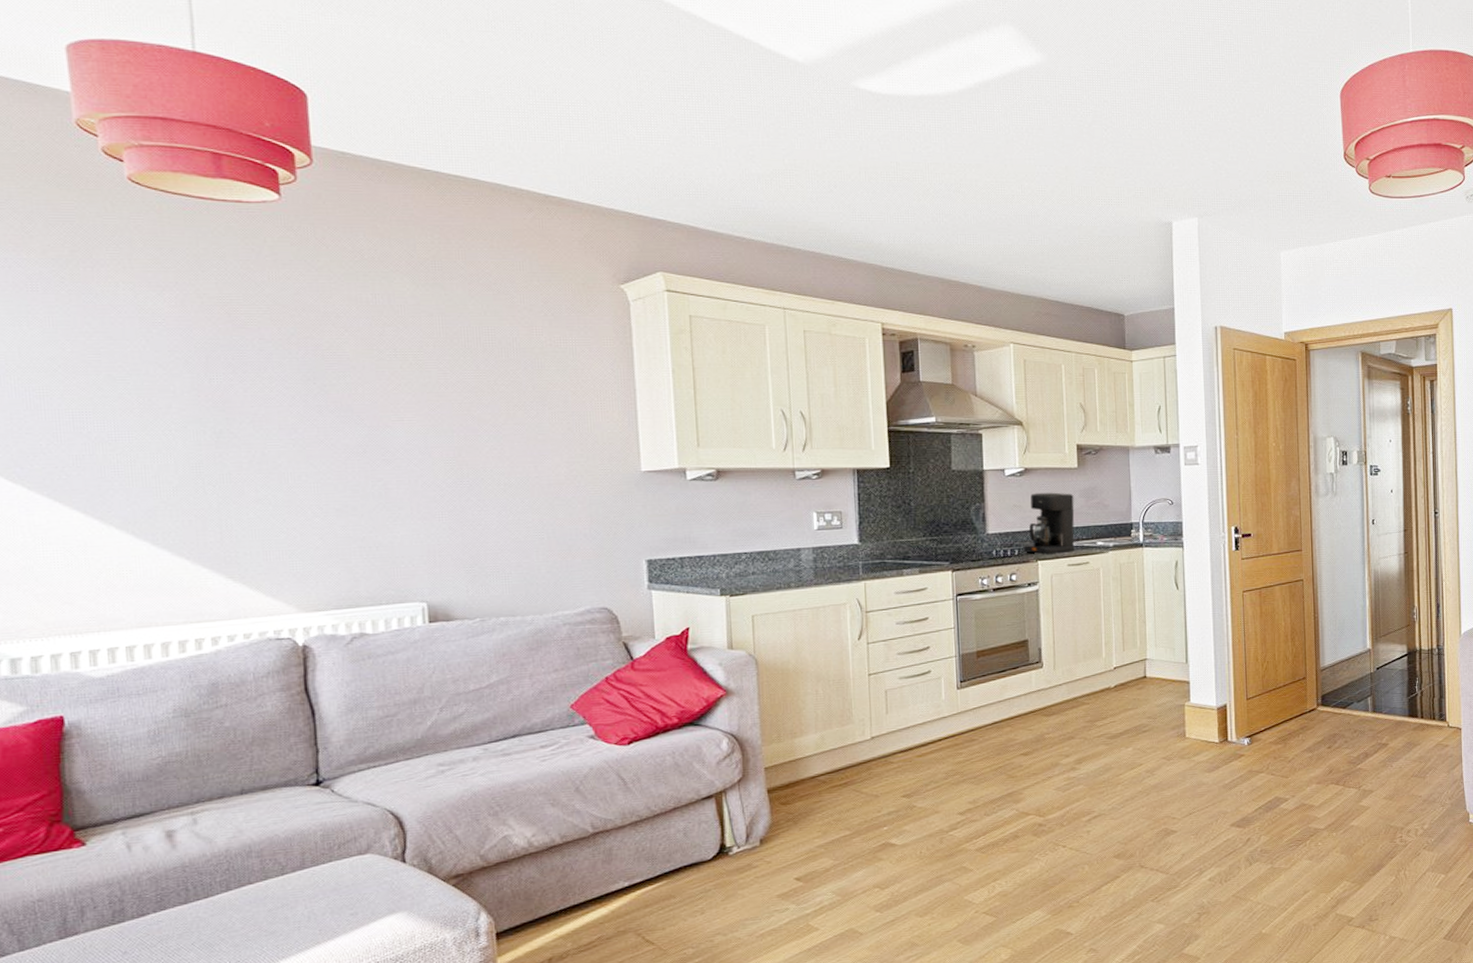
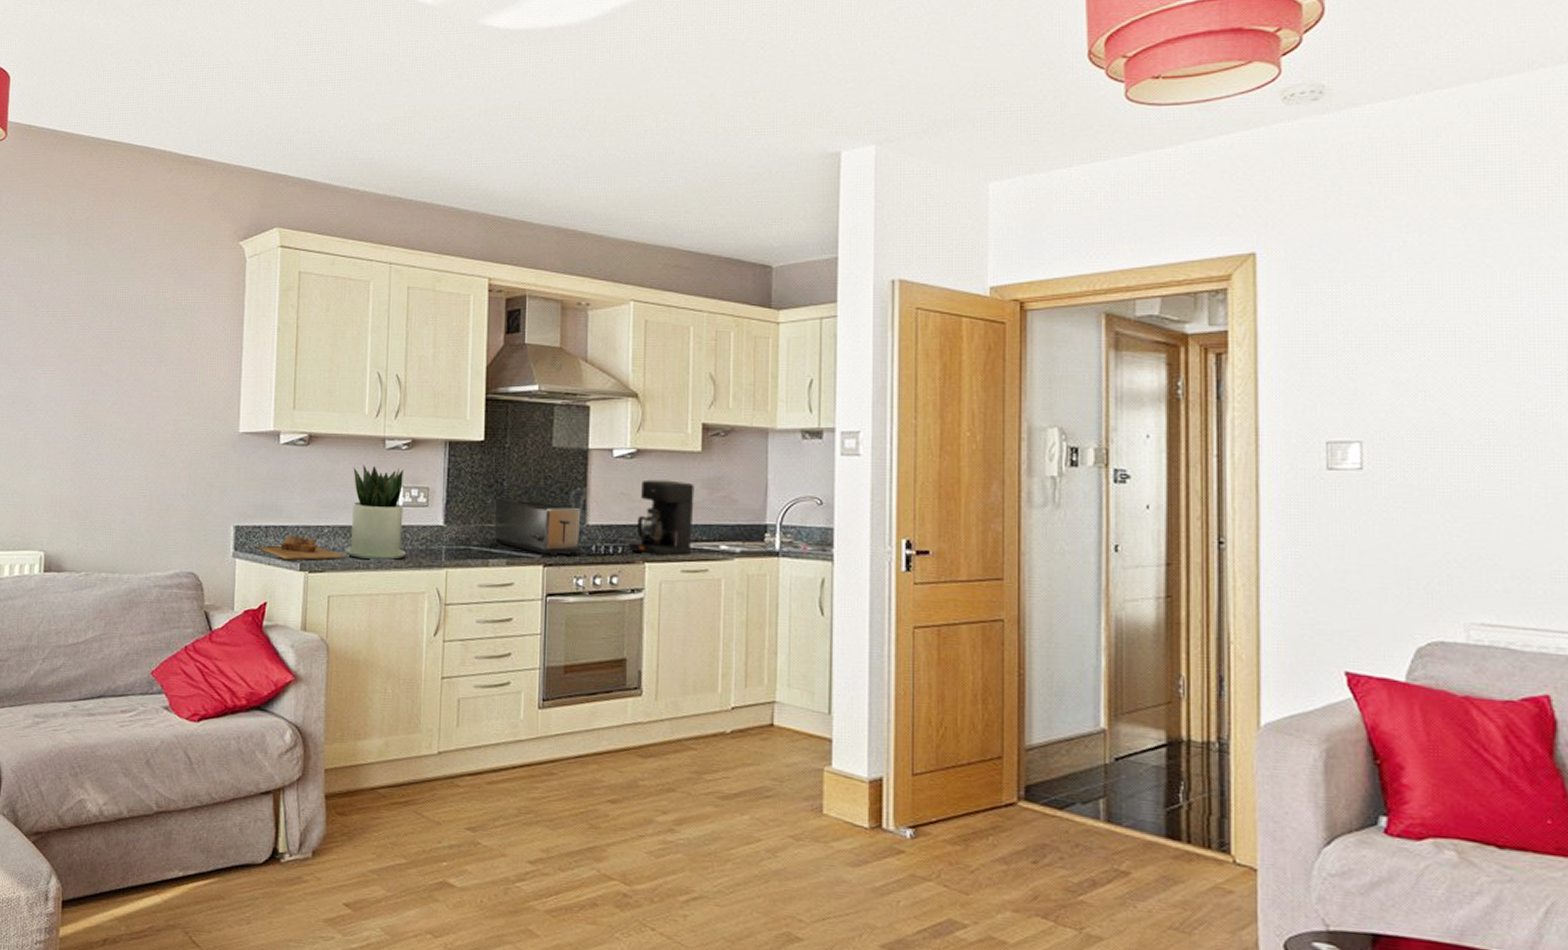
cutting board: none [668,564,766,588] -> present [253,536,346,561]
planter: none [764,494,825,580] -> present [344,464,406,561]
toaster: none [904,516,982,561] -> present [494,499,581,555]

